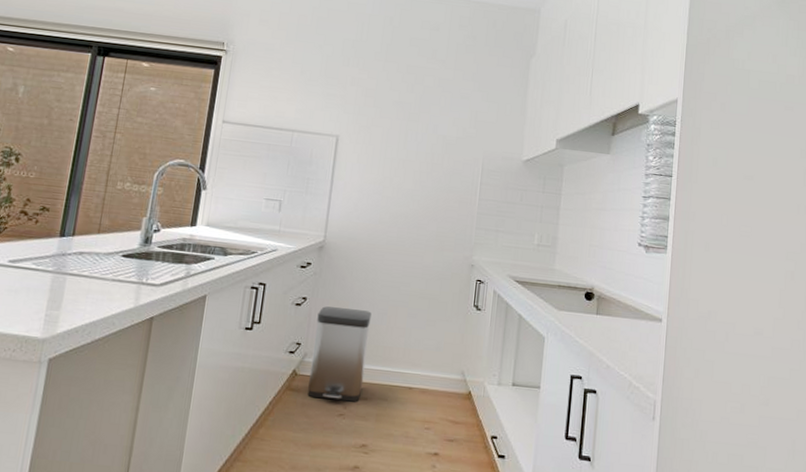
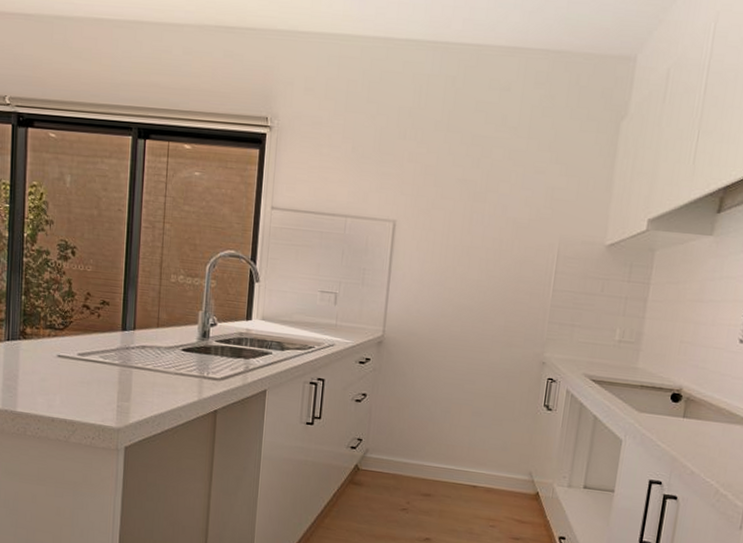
pedal bin: present [307,306,372,402] -> none [370,403,434,498]

